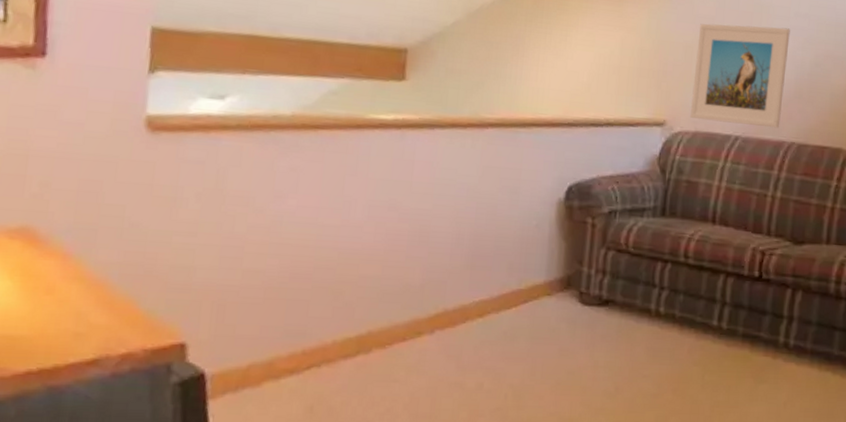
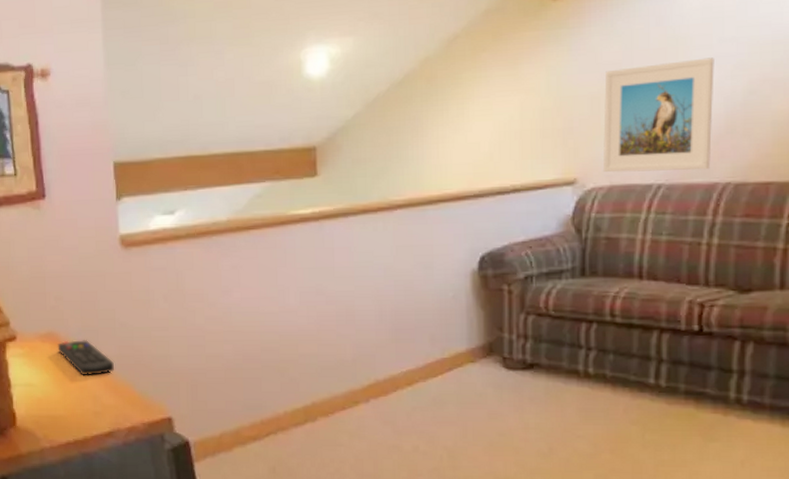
remote control: none [32,239,114,286] -> present [57,340,114,376]

